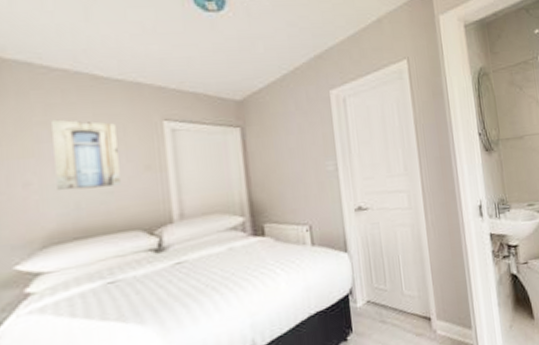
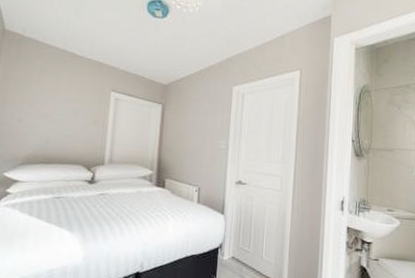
wall art: present [51,119,121,191] -> none [38,80,81,132]

